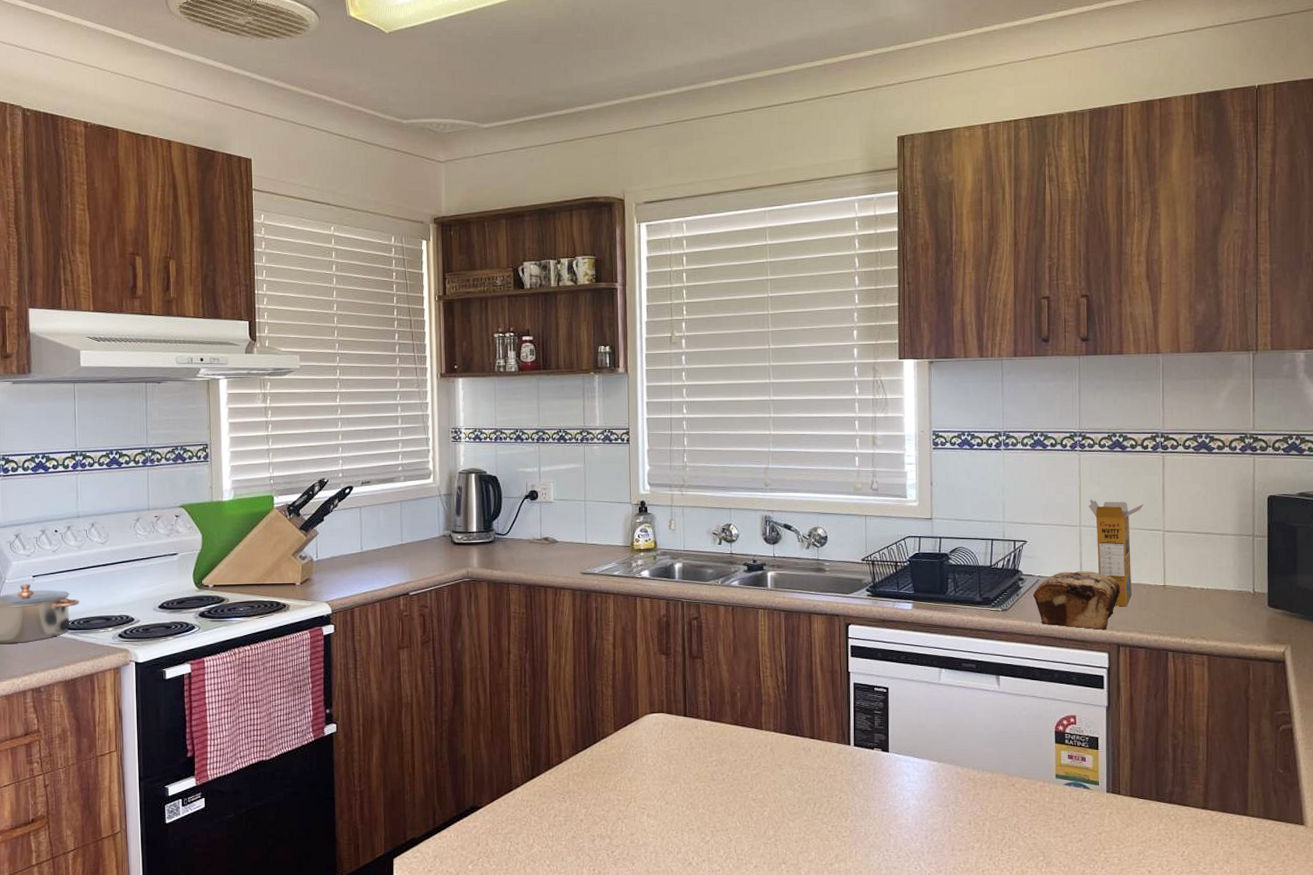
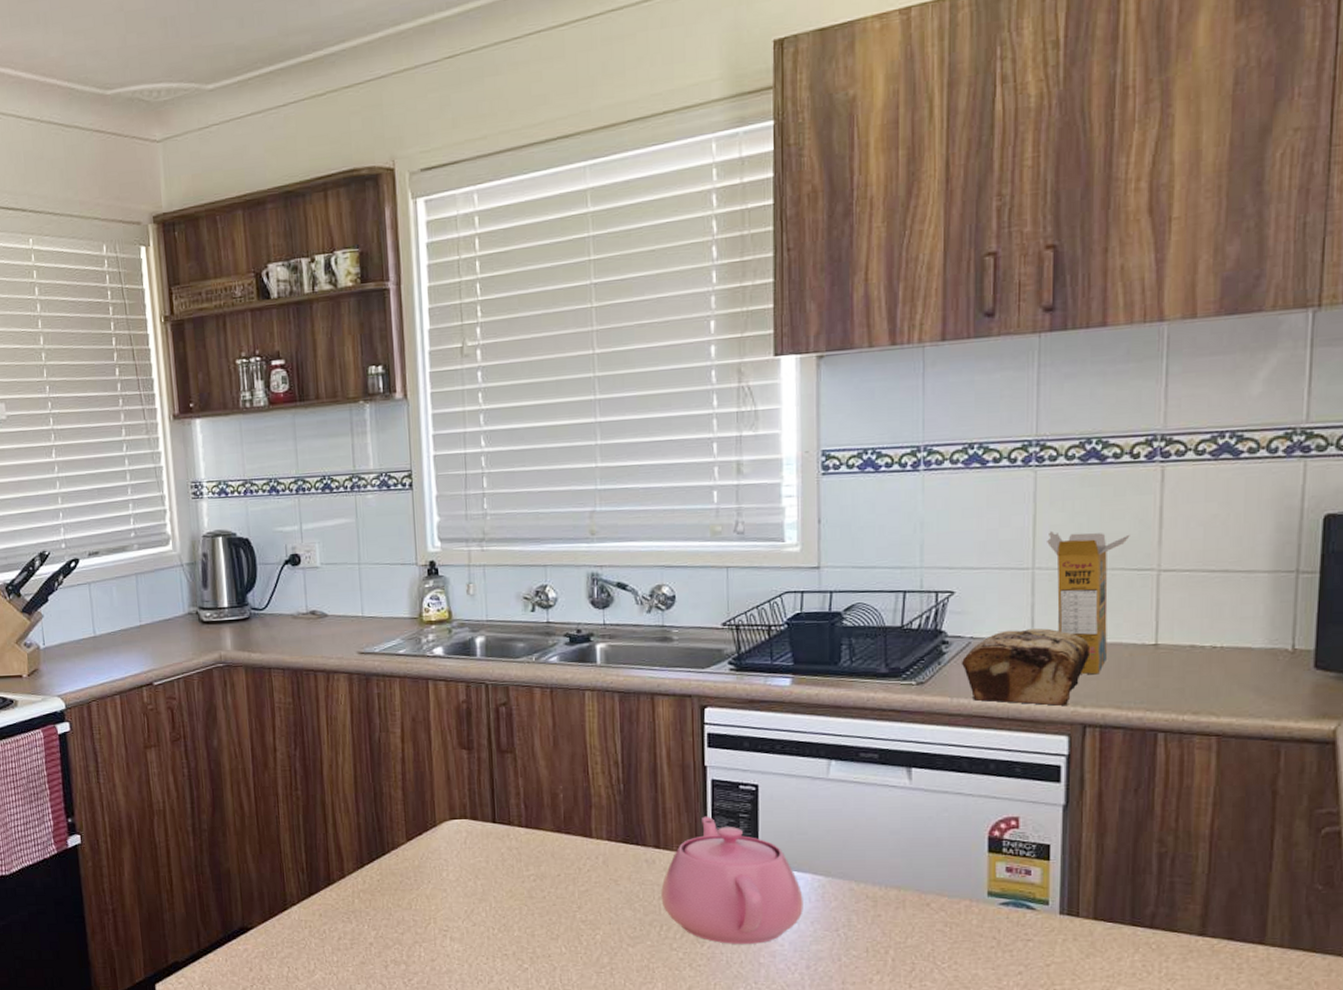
teapot: none [815,712,922,818] -> present [661,816,803,944]

